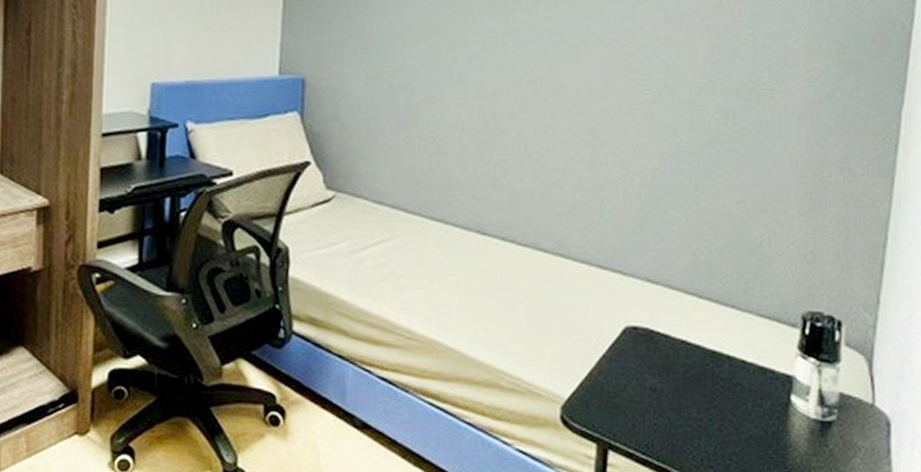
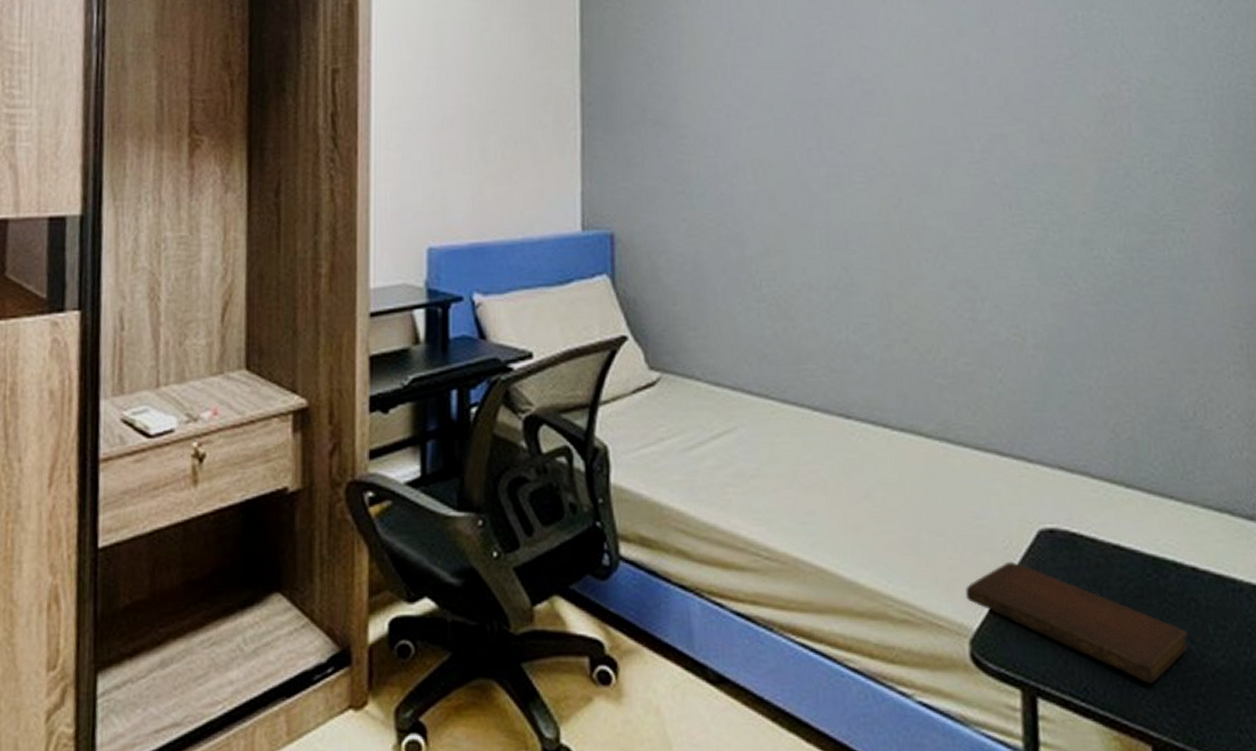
notebook: none [561,349,731,445] -> present [965,561,1188,684]

